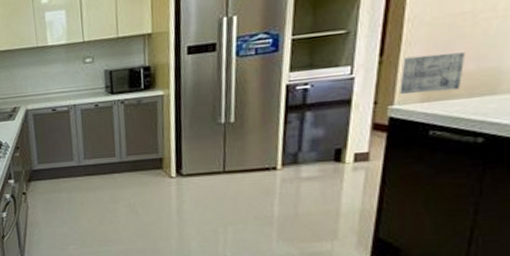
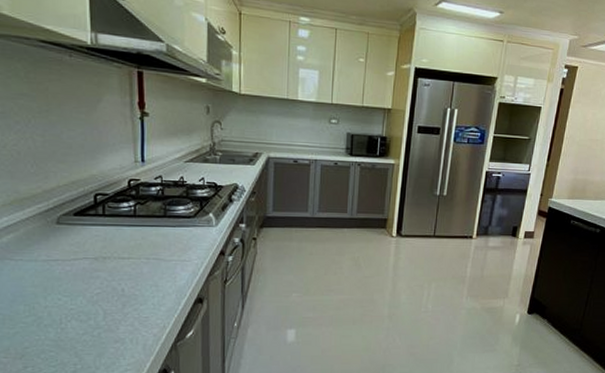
wall art: present [400,52,466,95] -> none [557,165,596,193]

